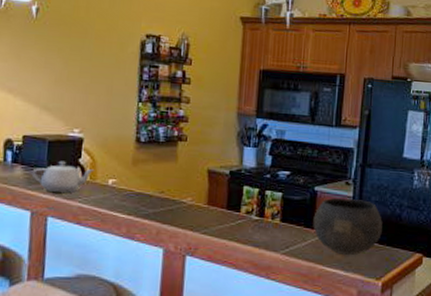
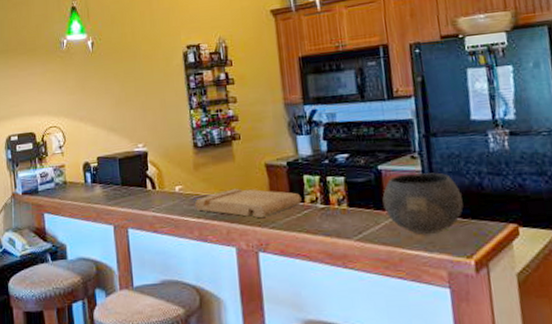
teapot: present [31,160,95,193] -> none [109,175,162,205]
cutting board: none [127,189,238,222] -> present [195,188,302,218]

